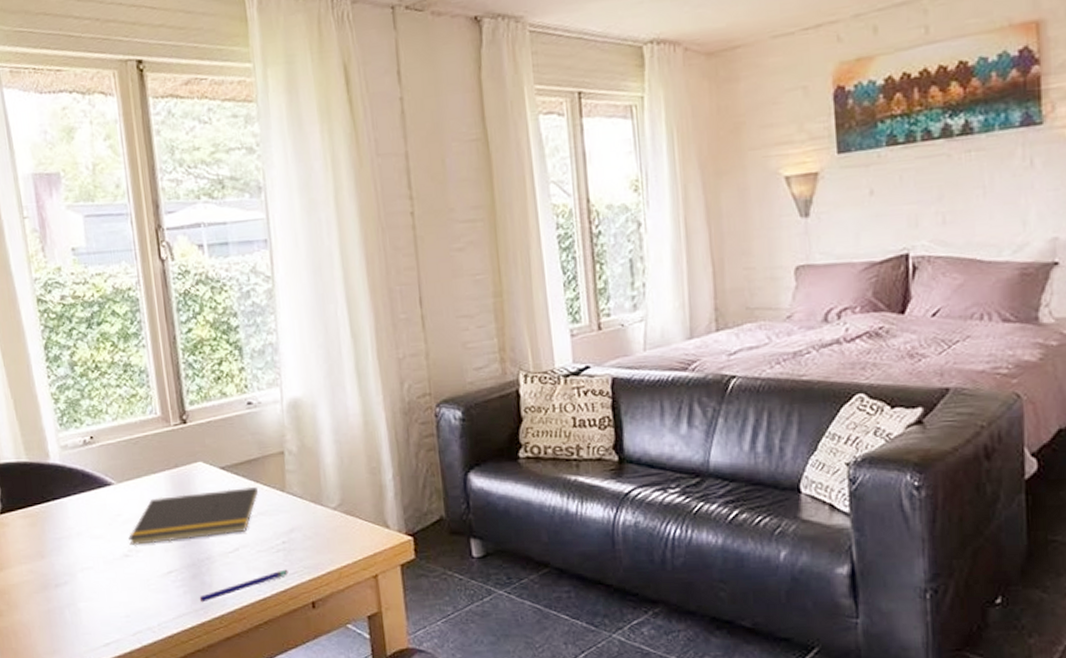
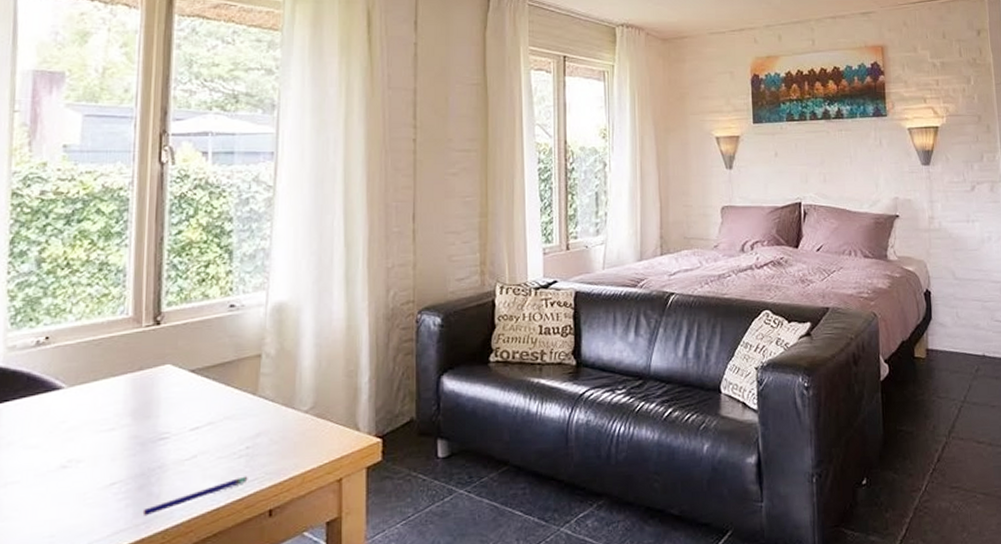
notepad: present [129,486,259,546] -> none [70,390,228,456]

